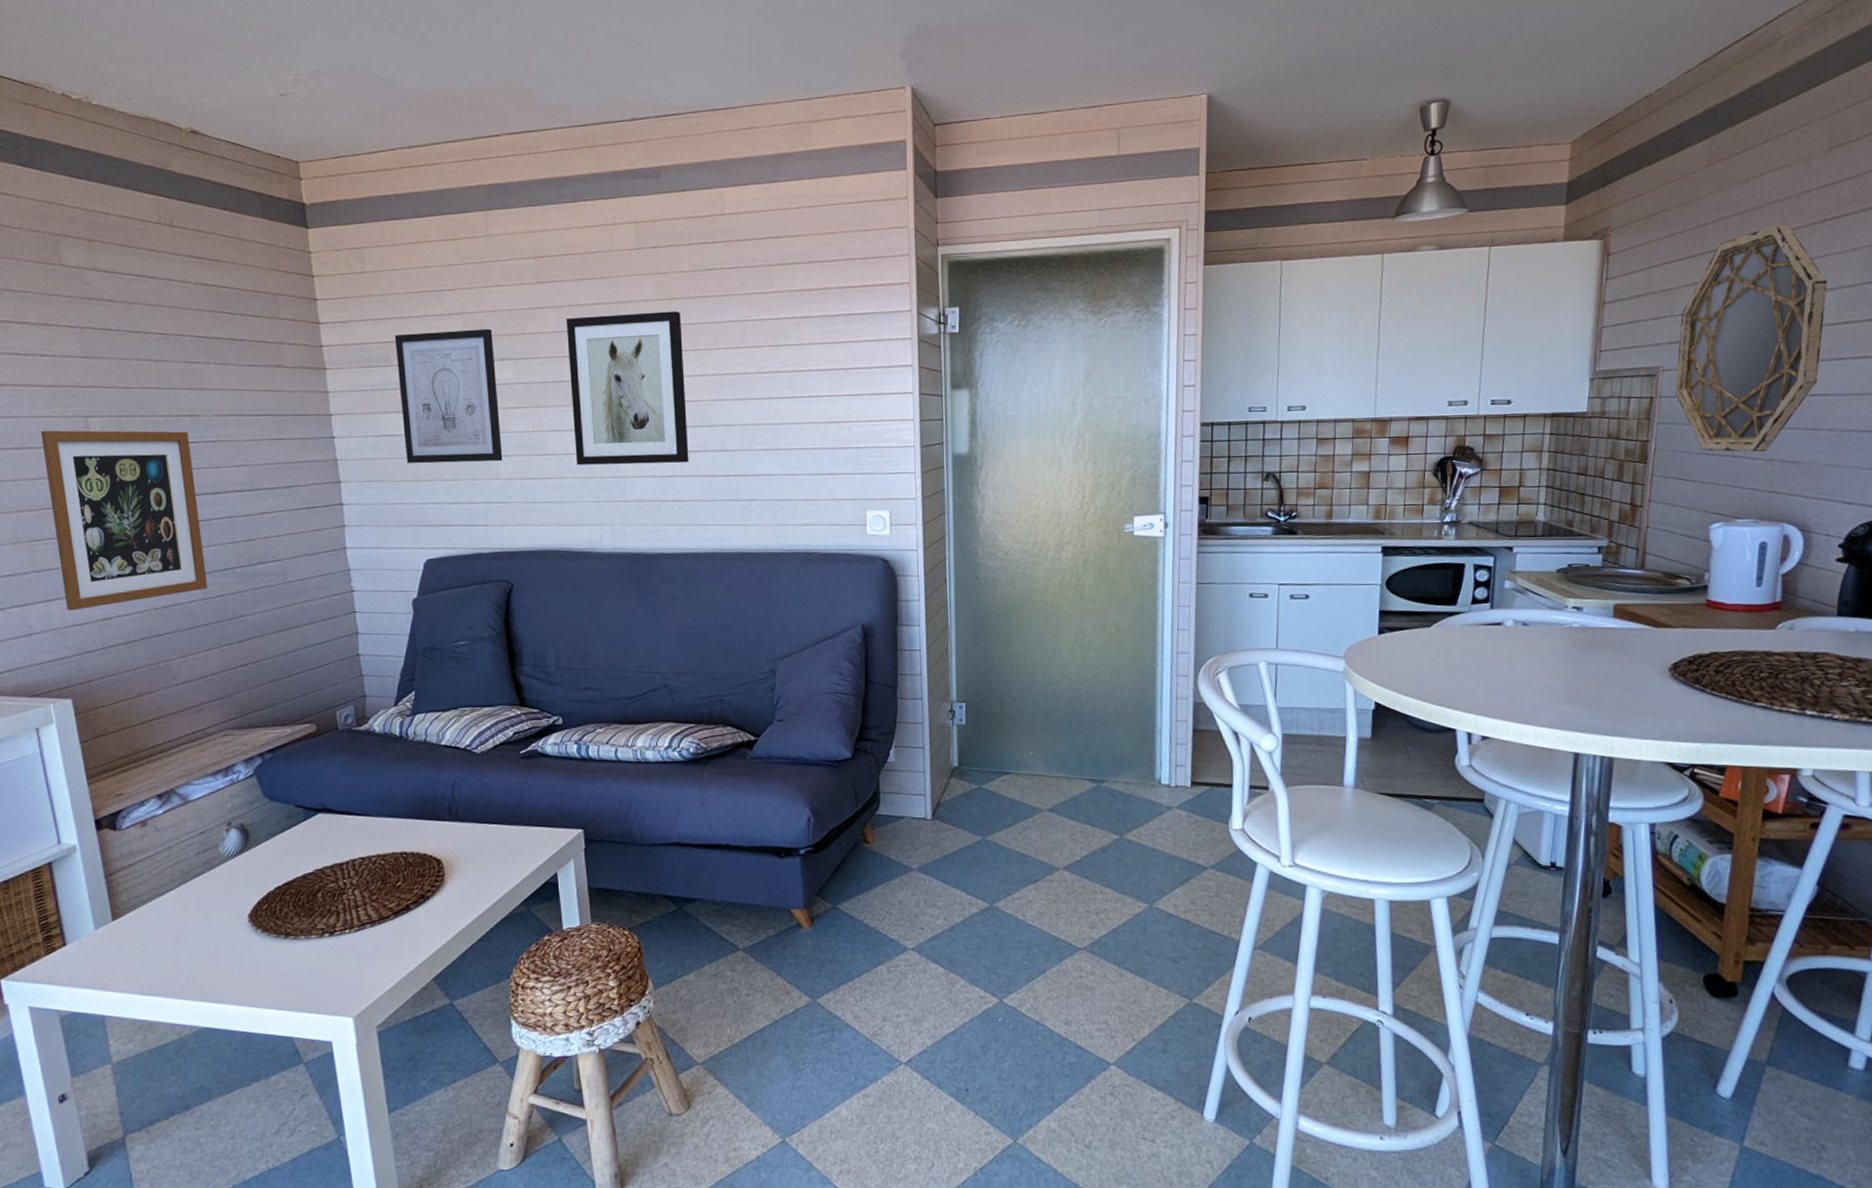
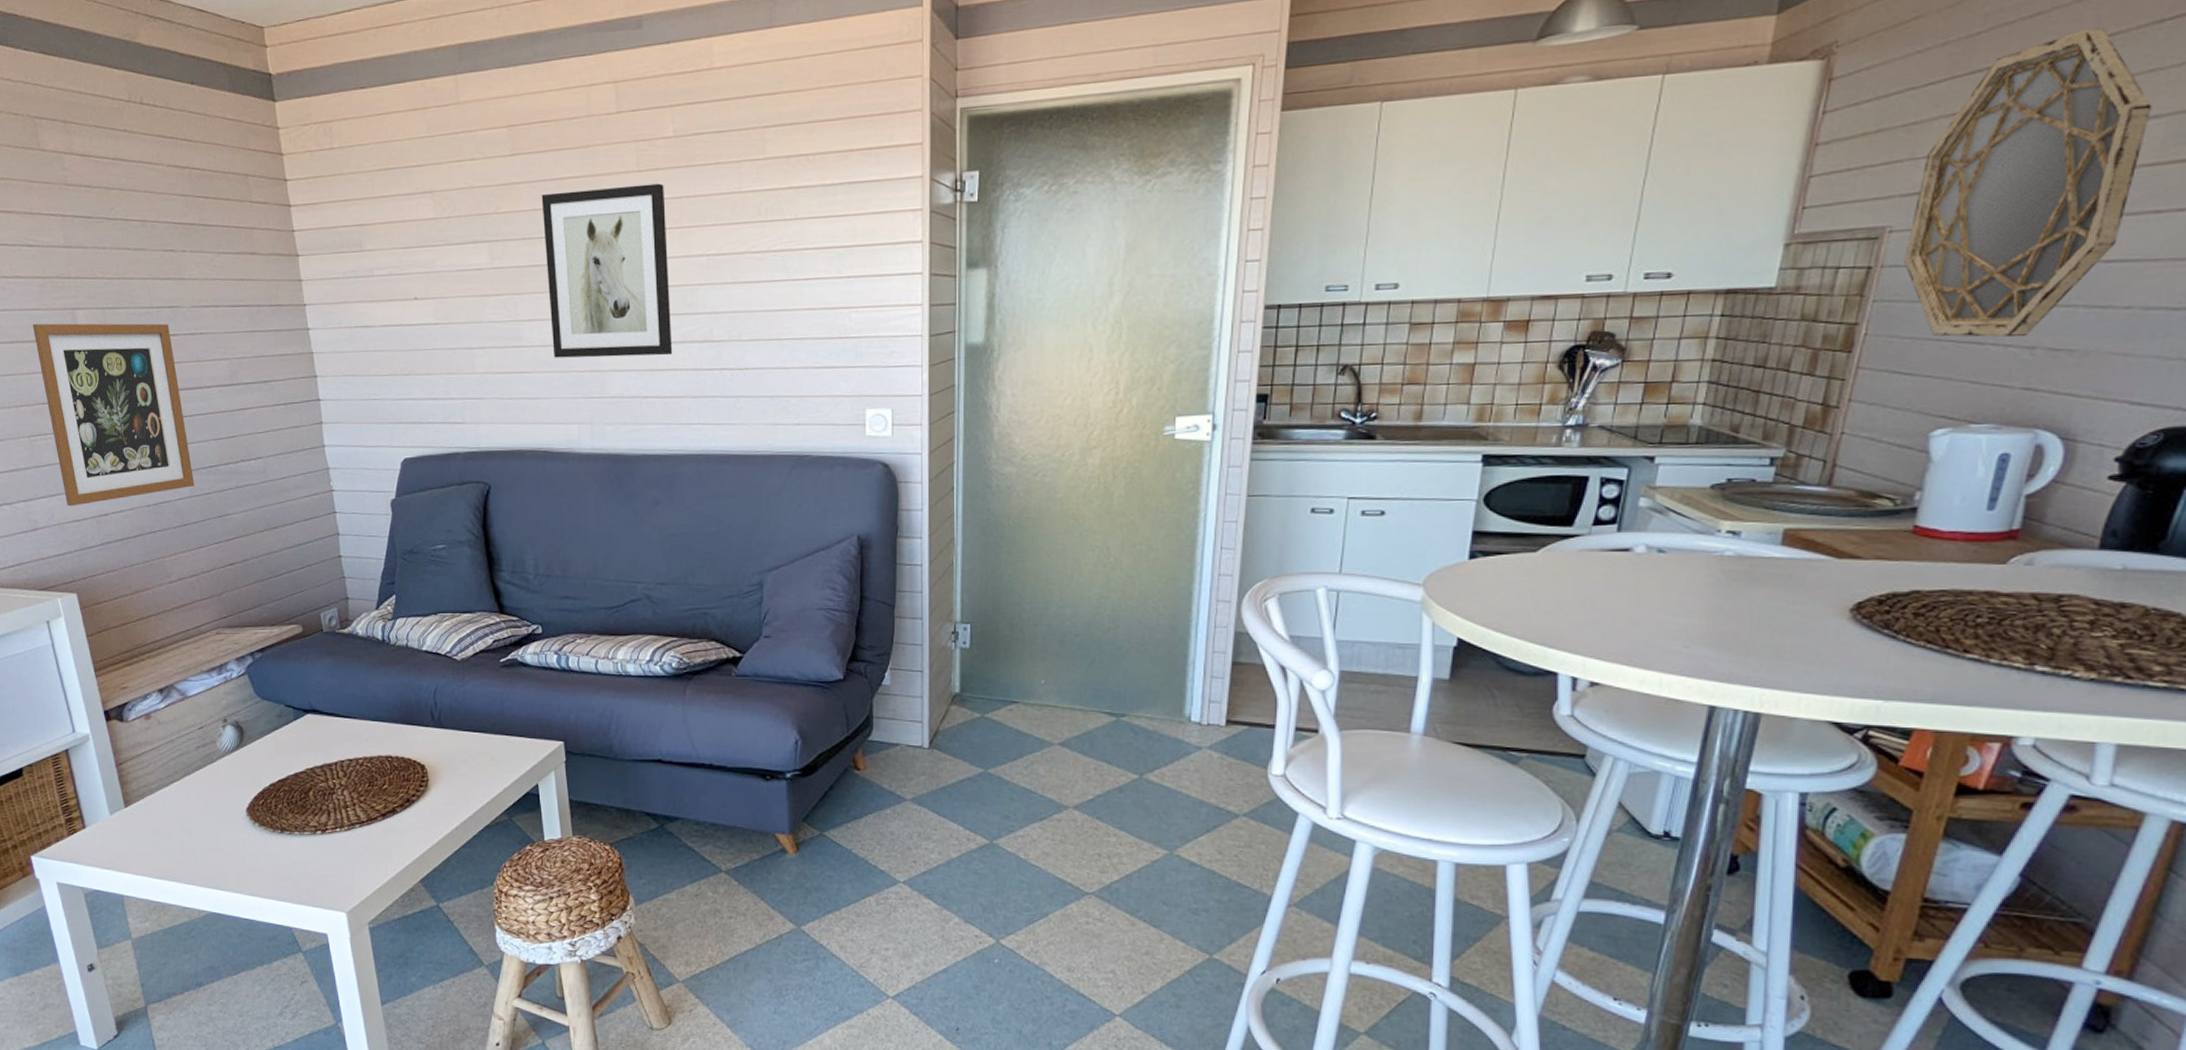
wall art: present [394,328,503,464] -> none [365,208,478,357]

